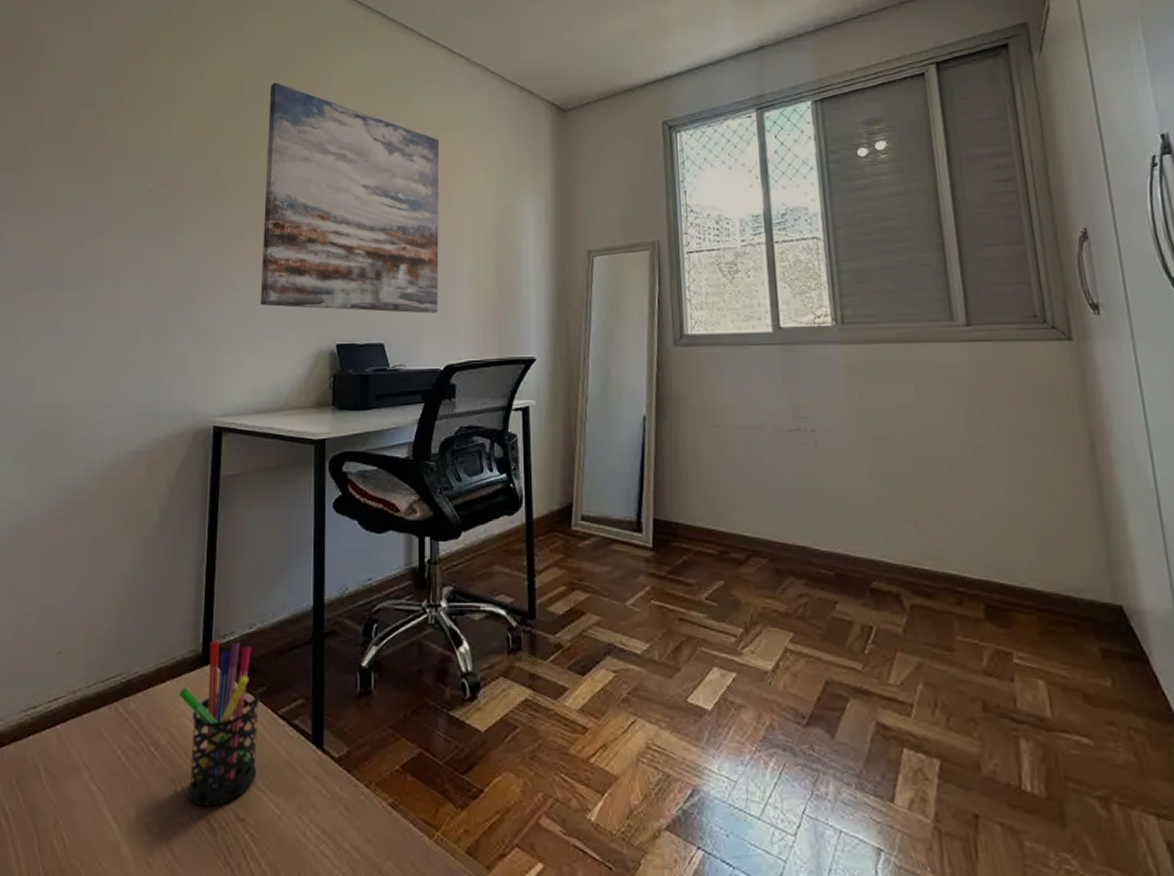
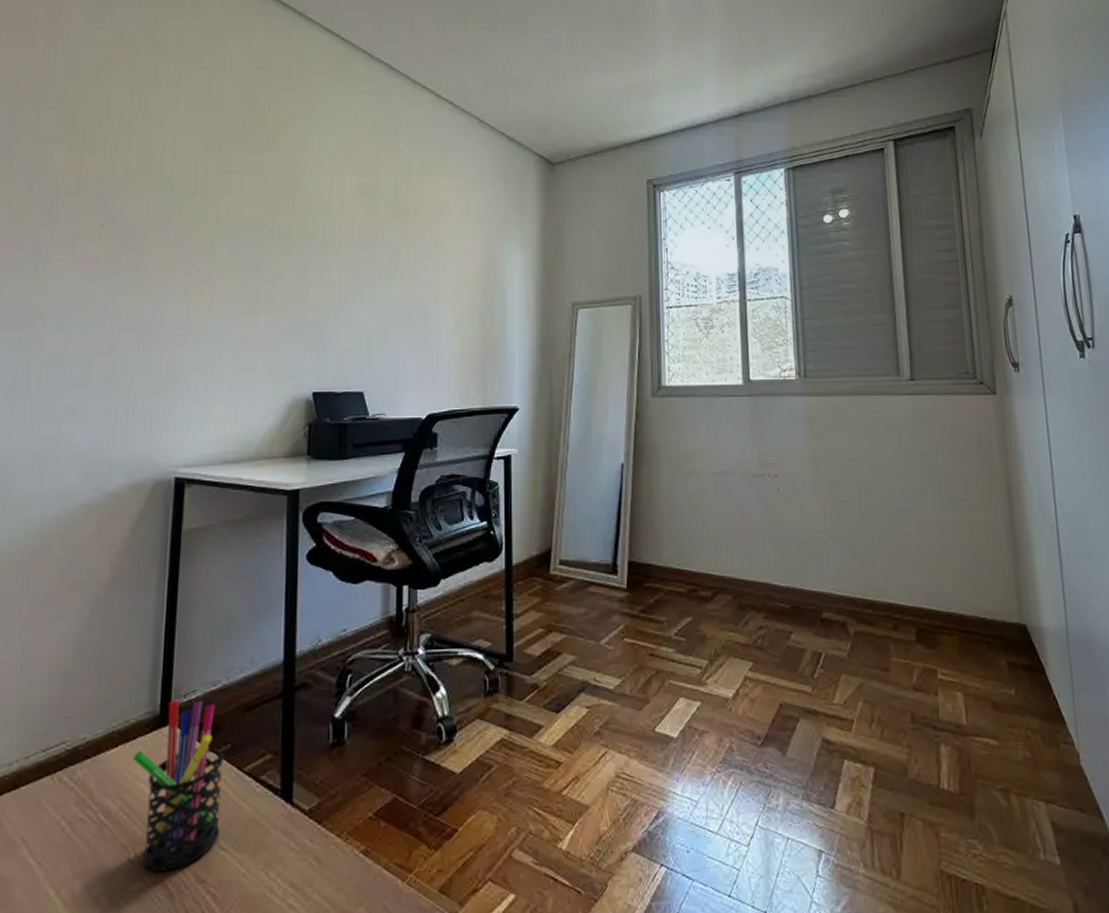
wall art: present [260,83,440,314] -> none [228,117,426,362]

